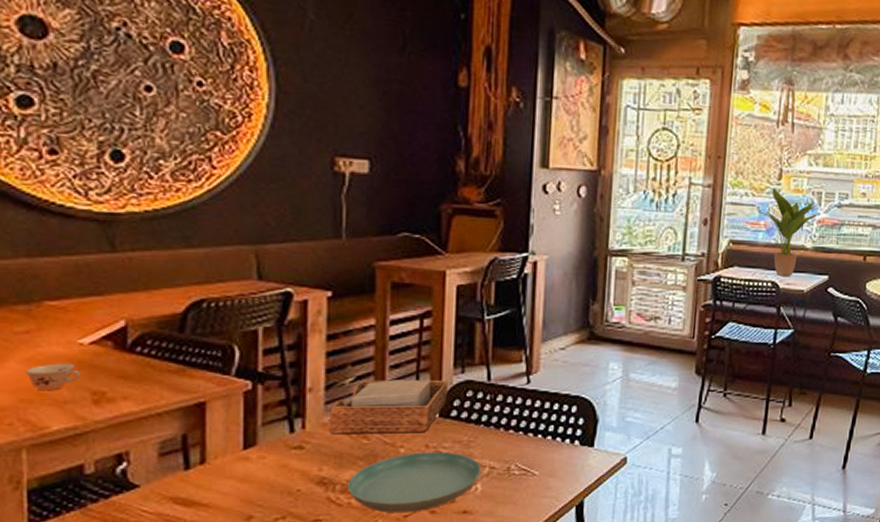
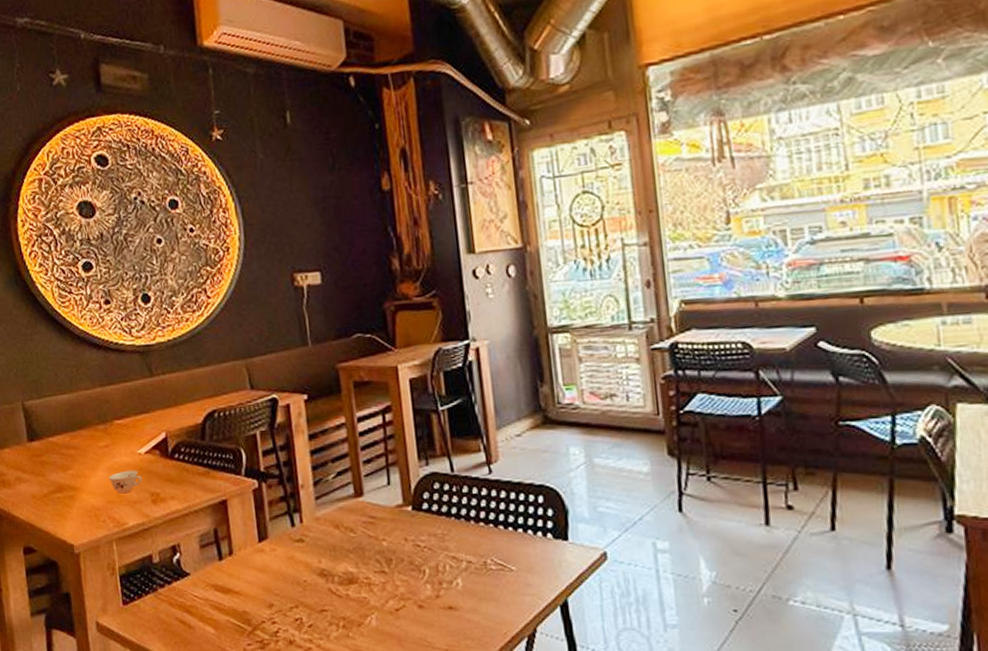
napkin holder: present [328,379,449,434] -> none [320,472,417,528]
saucer: present [346,452,482,514] -> none [343,545,460,607]
potted plant: present [756,188,819,277] -> none [705,234,785,335]

